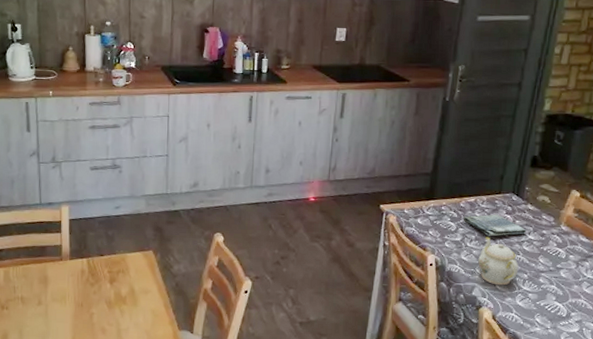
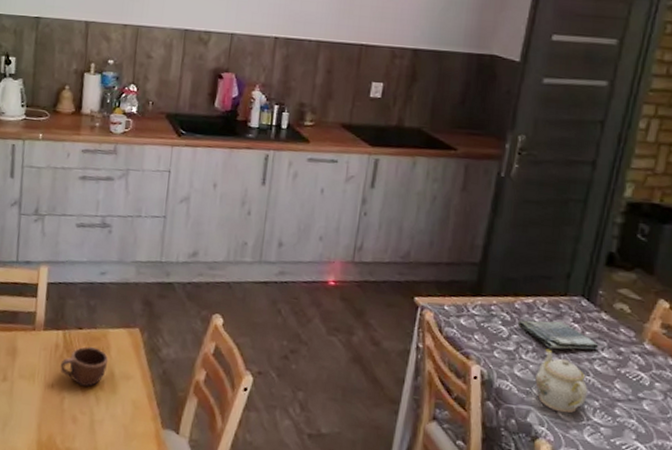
mug: none [87,269,129,302] -> present [60,346,109,387]

